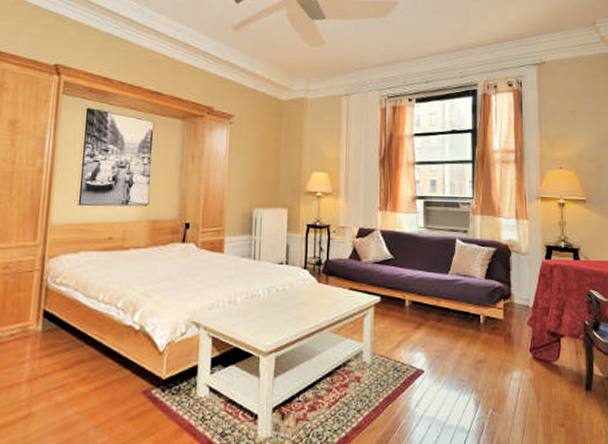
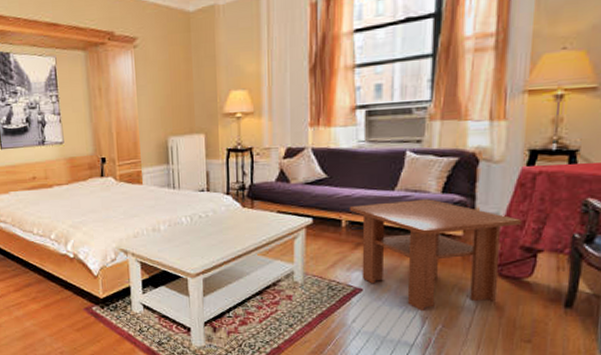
coffee table: none [411,283,547,393] -> present [349,199,523,310]

